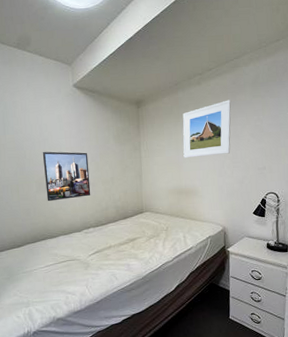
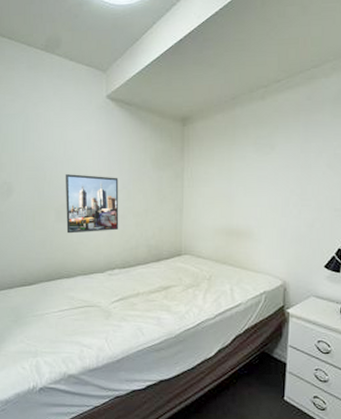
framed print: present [182,99,231,158] -> none [237,119,304,191]

